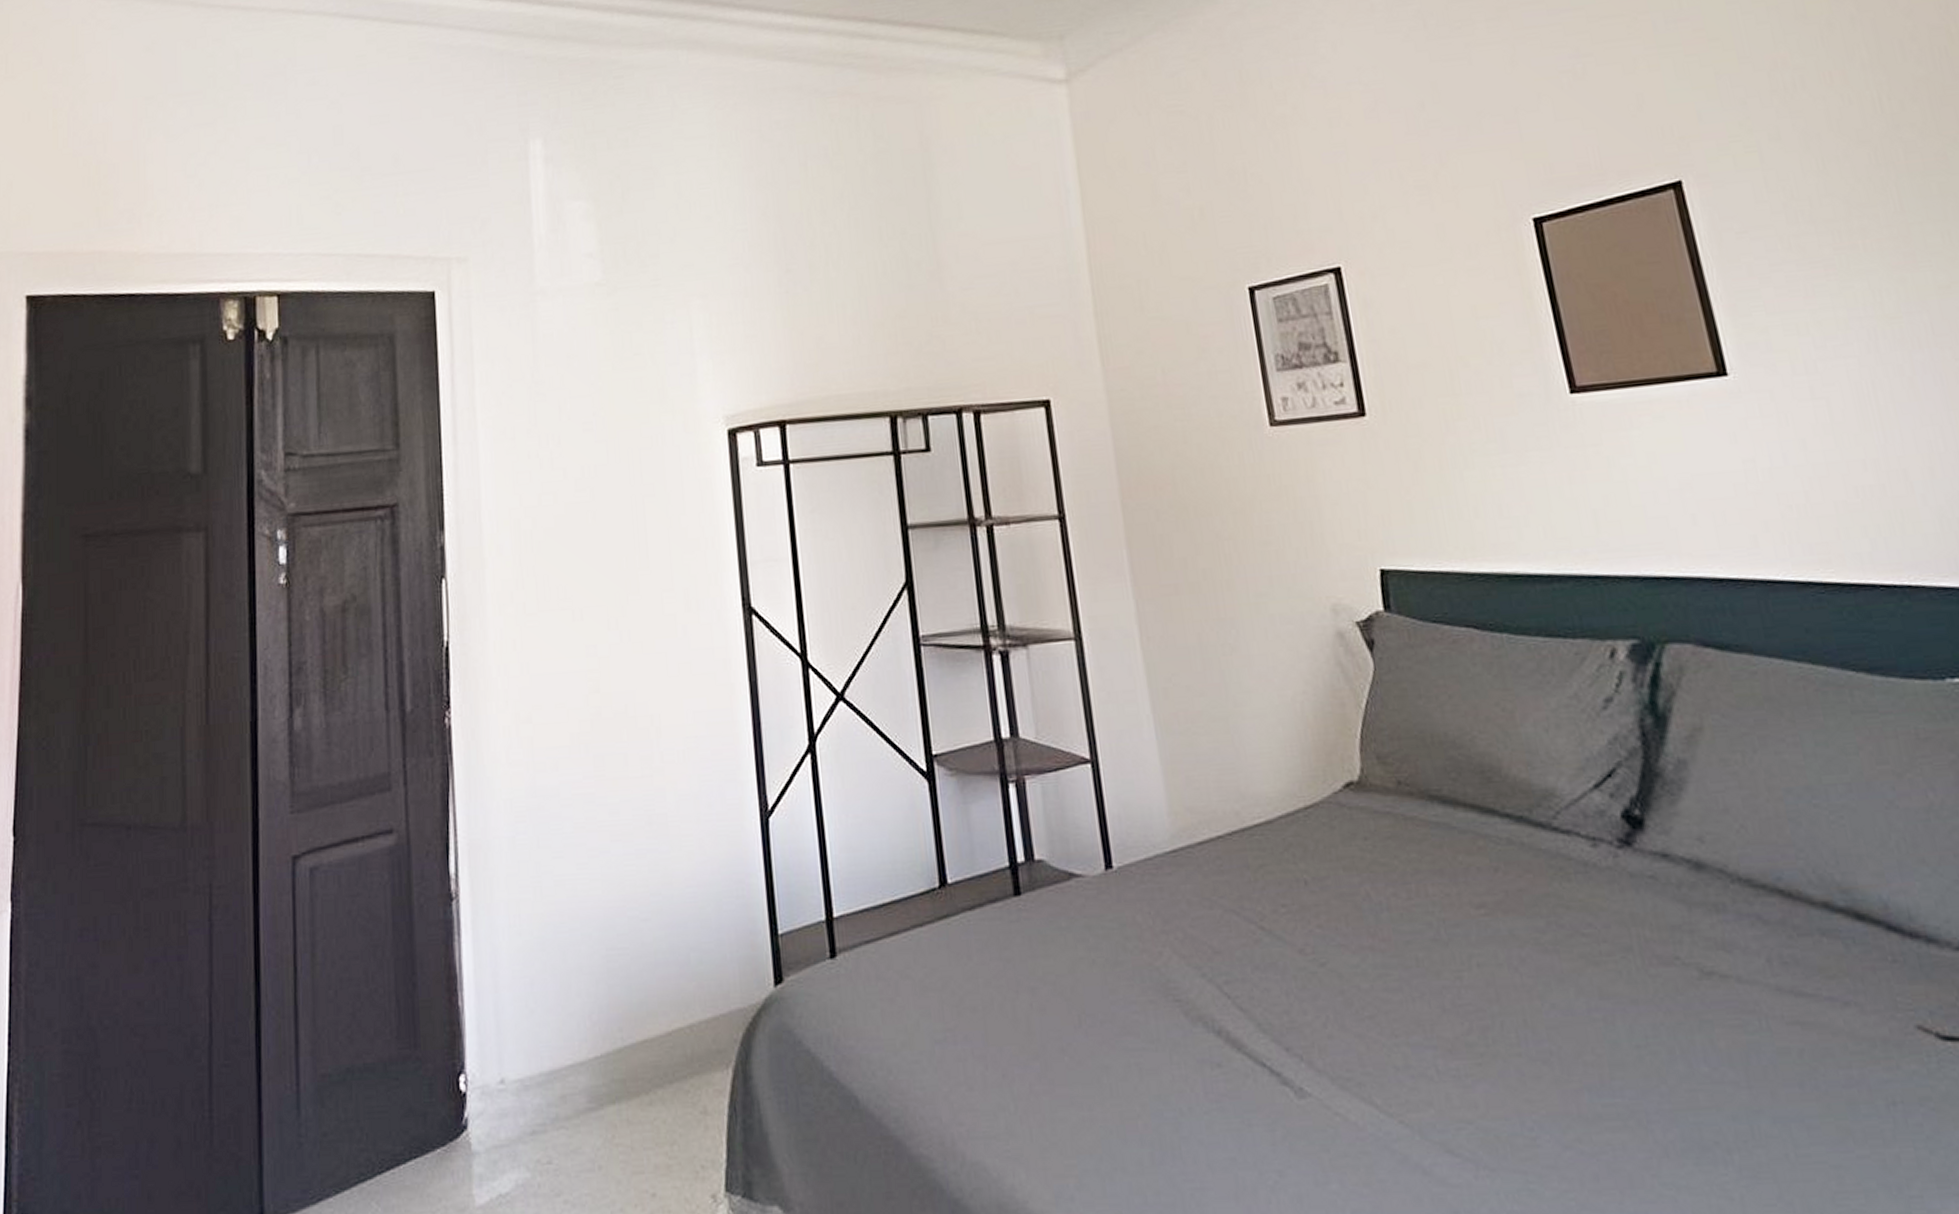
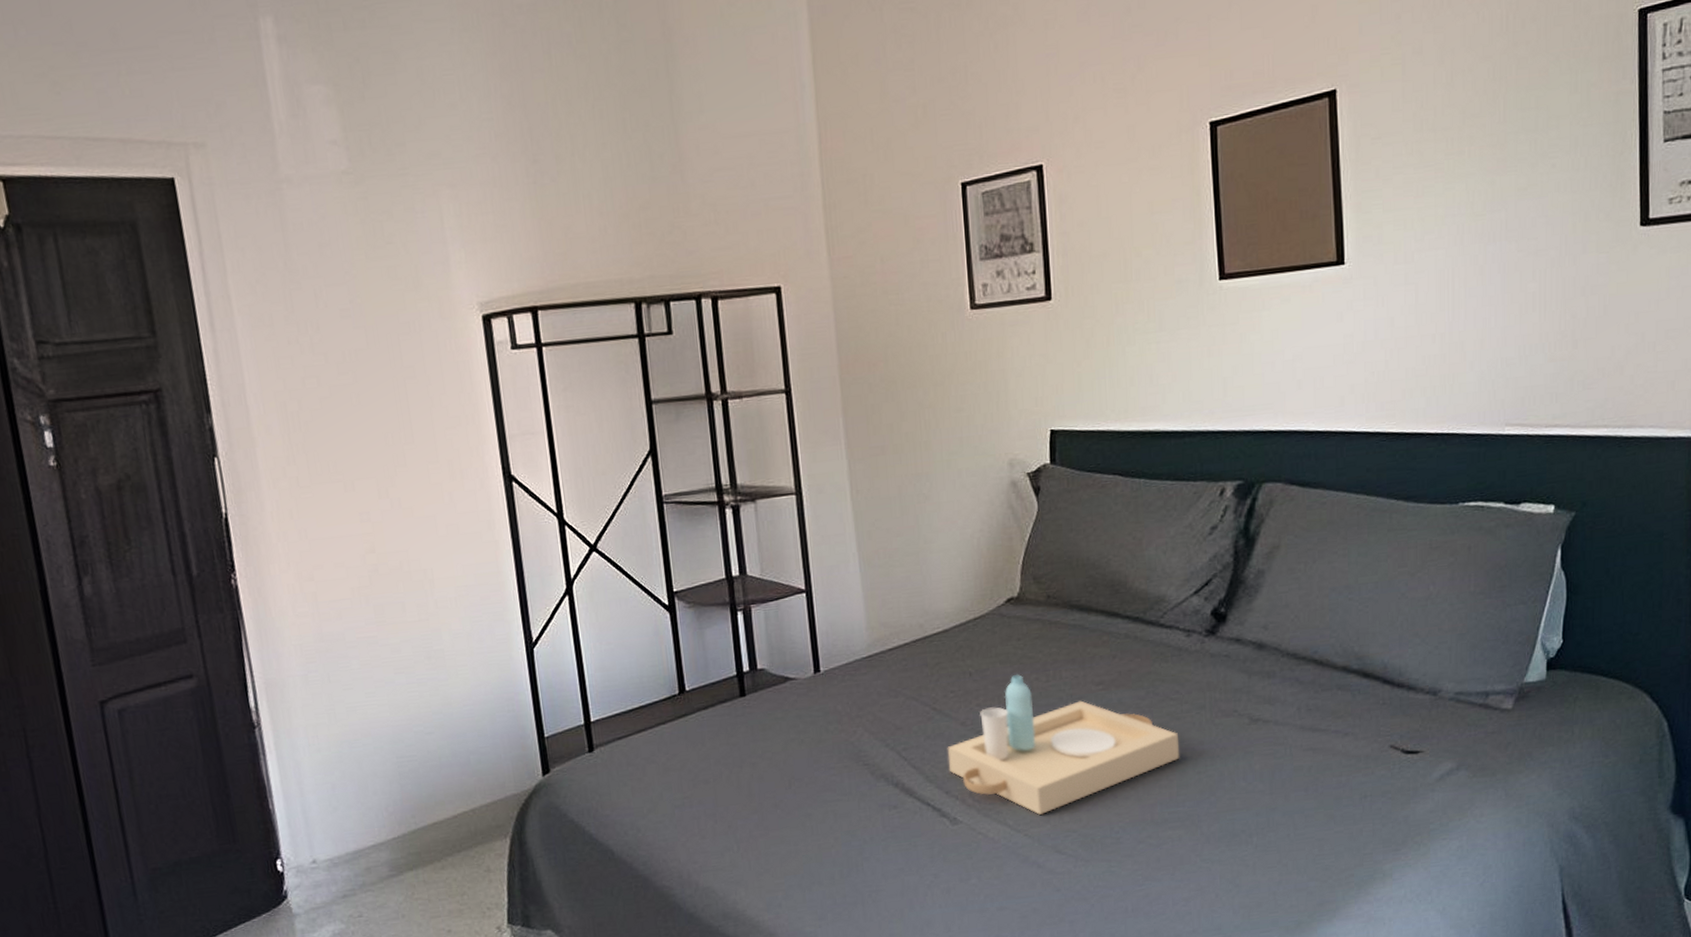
serving tray: none [1283,885,1607,1093] -> present [947,674,1180,815]

